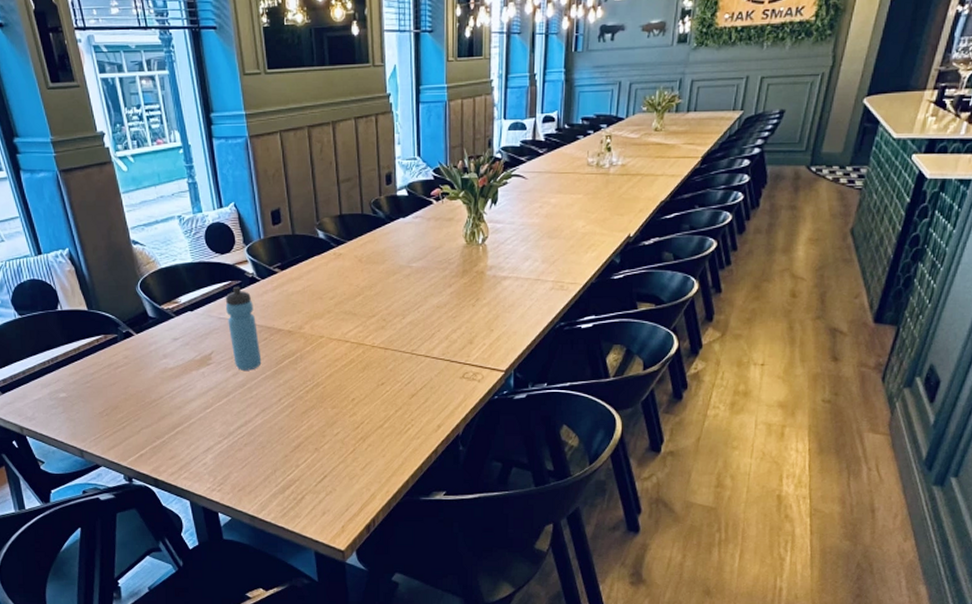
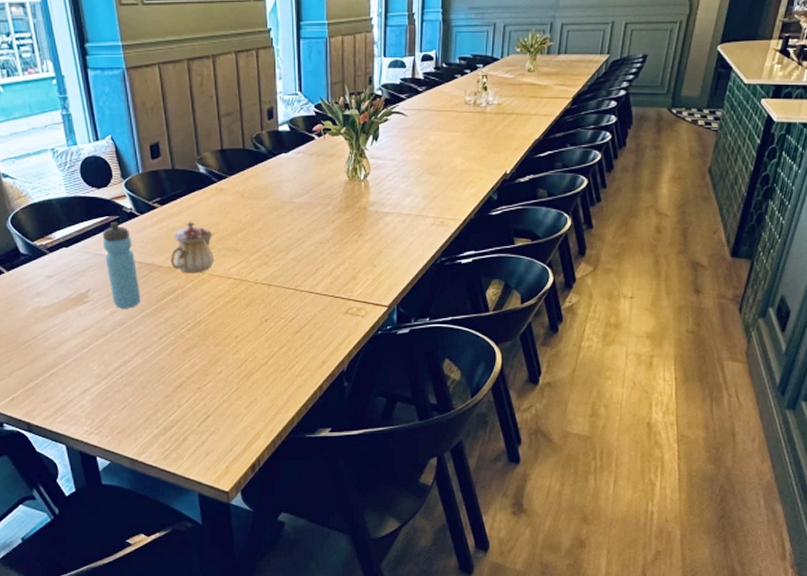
teapot: none [289,286,333,337] -> present [170,221,215,274]

